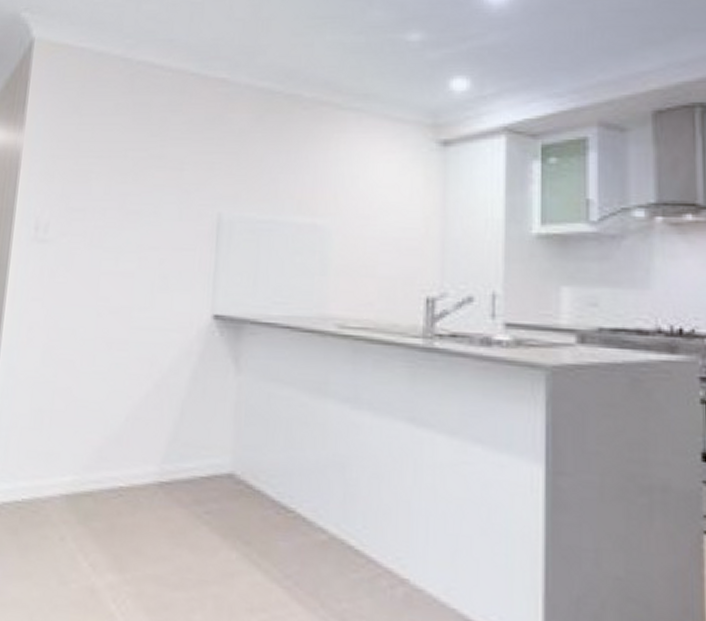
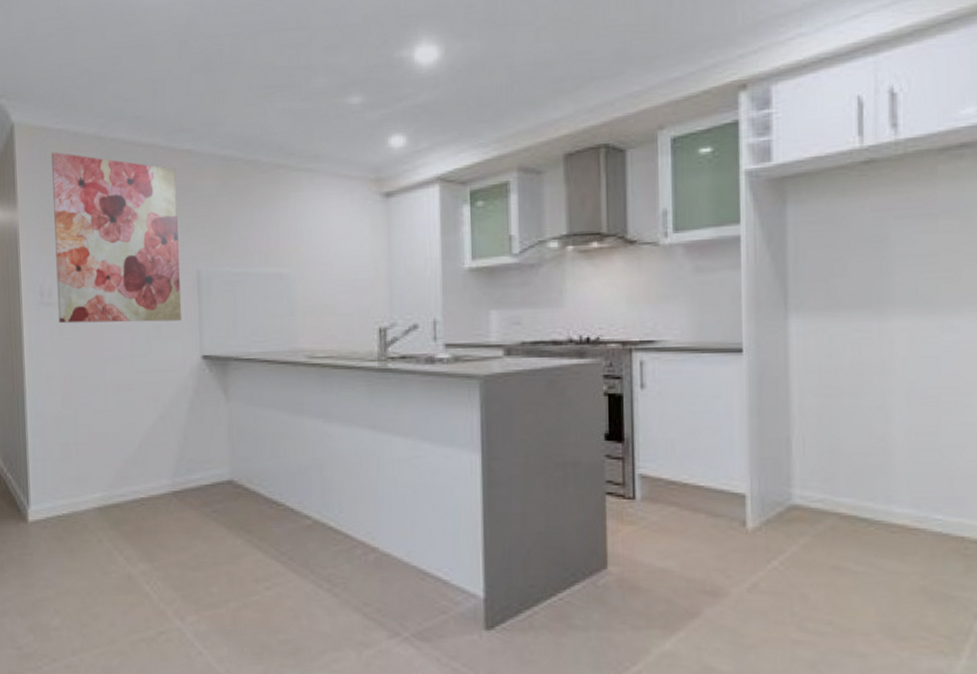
wall art: none [51,72,206,271] -> present [52,152,181,324]

